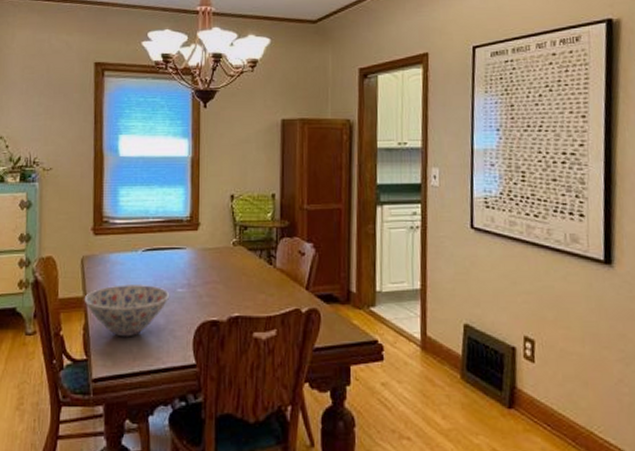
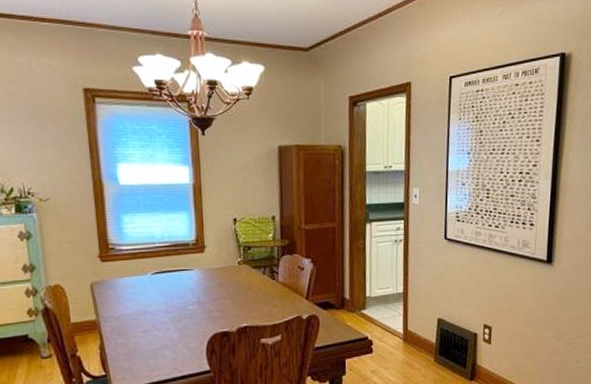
bowl: present [84,285,170,337] -> none [97,305,182,353]

